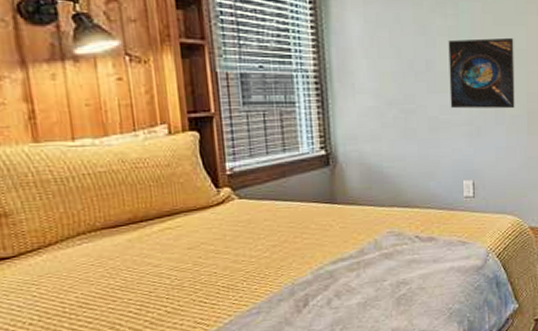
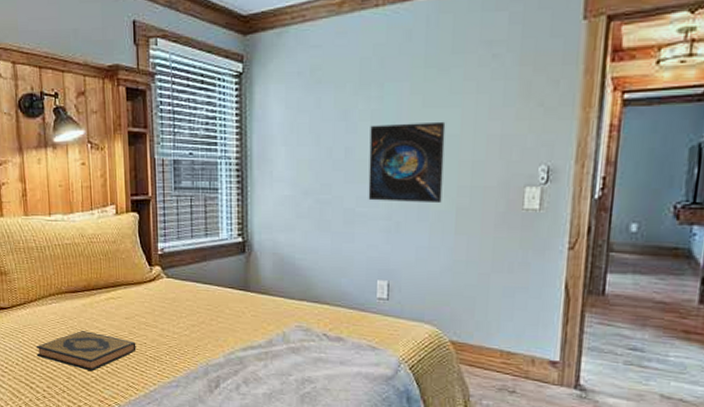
hardback book: none [59,270,204,316] -> present [36,331,136,372]

